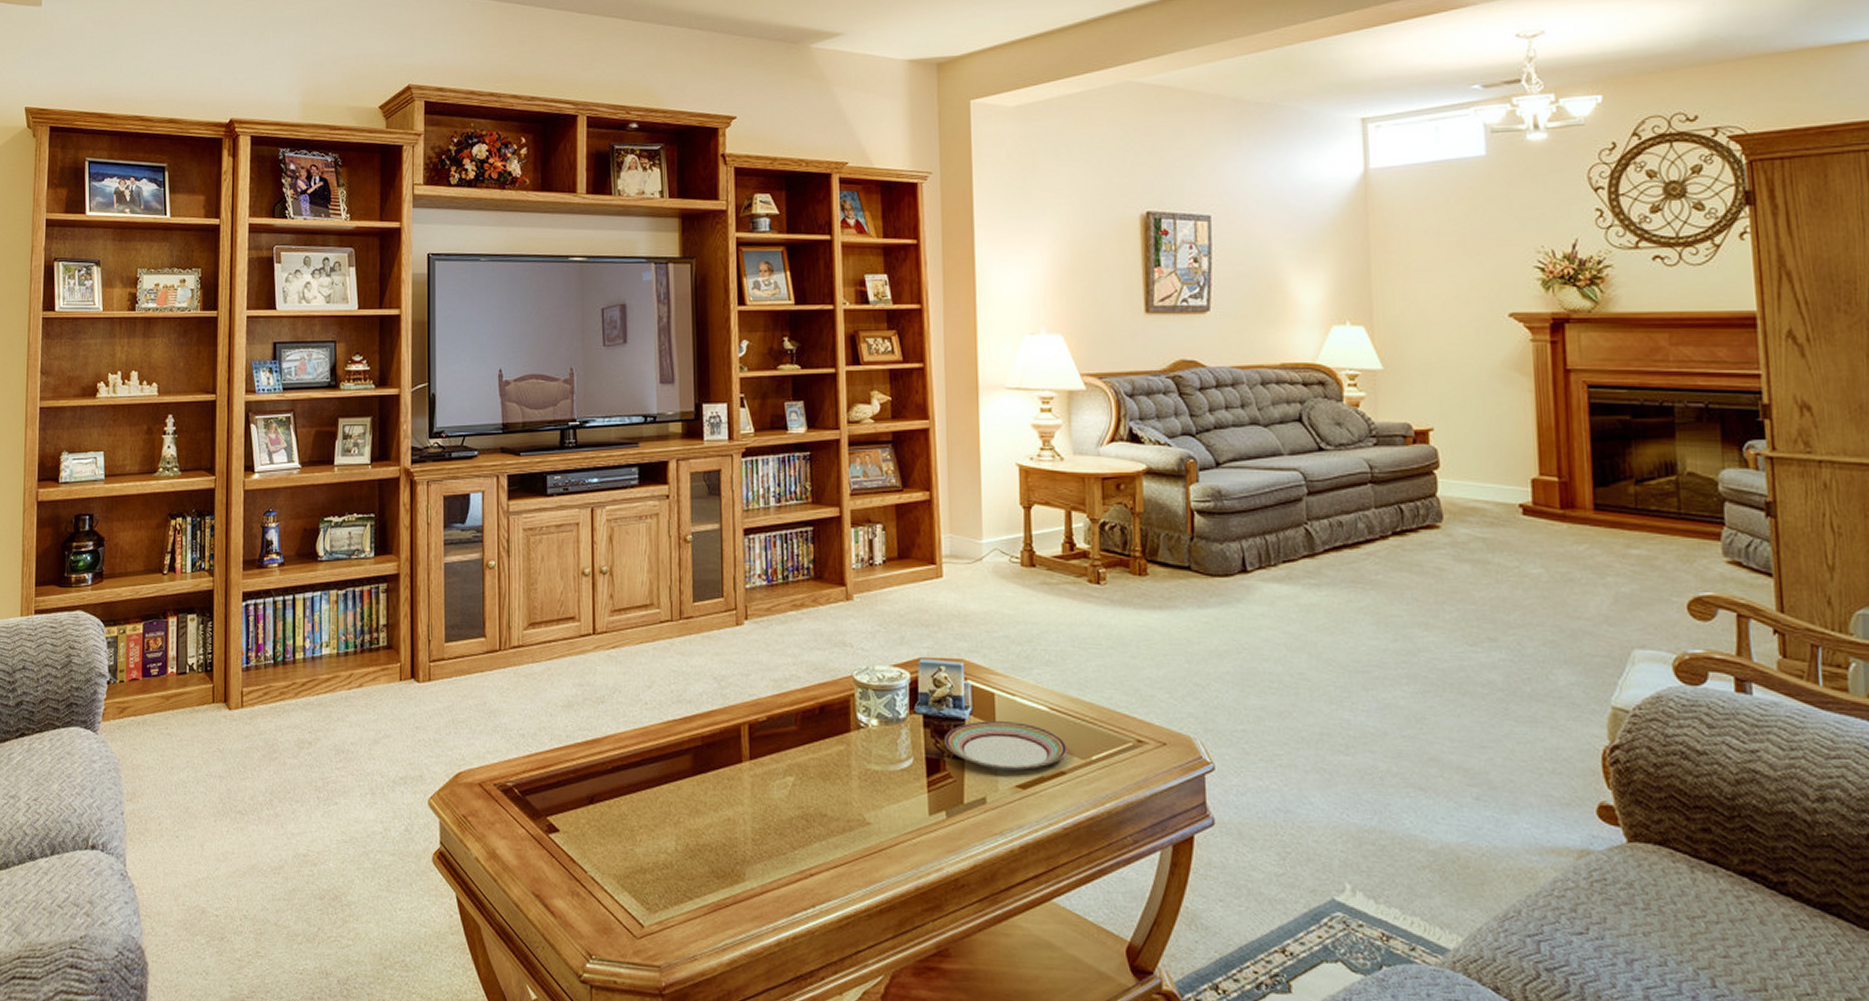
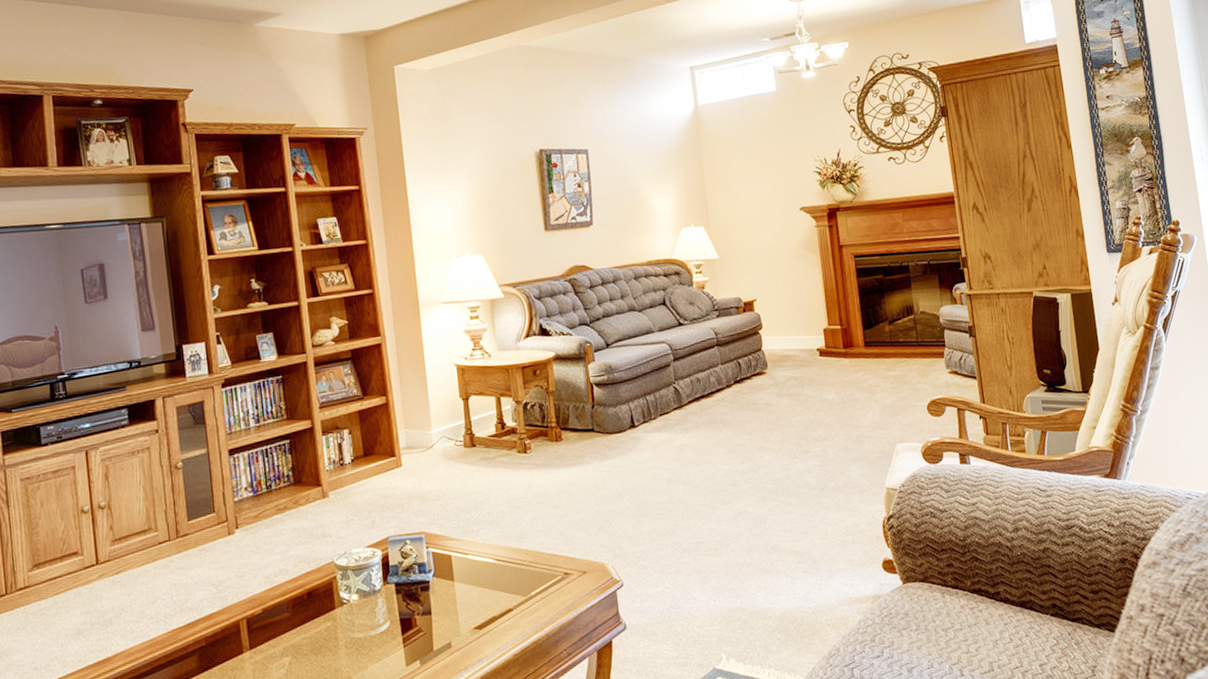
plate: present [945,721,1068,771] -> none [414,575,512,618]

